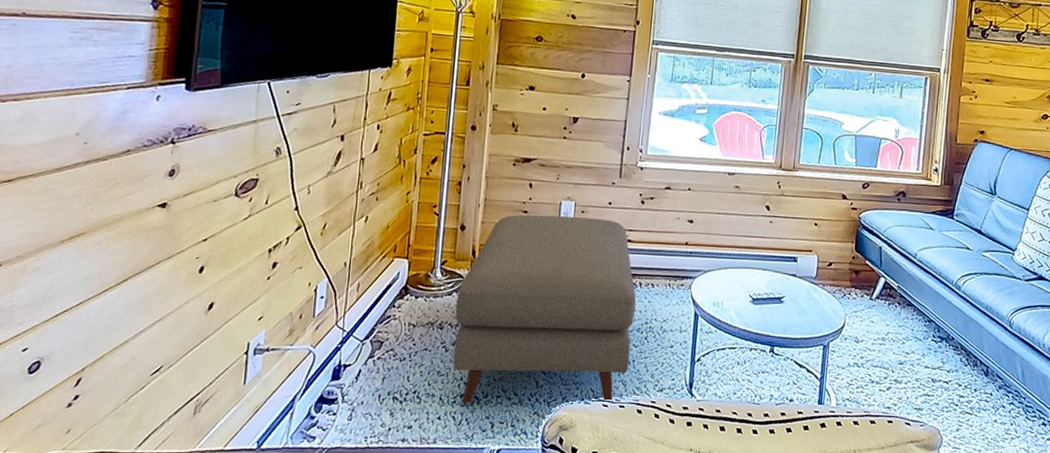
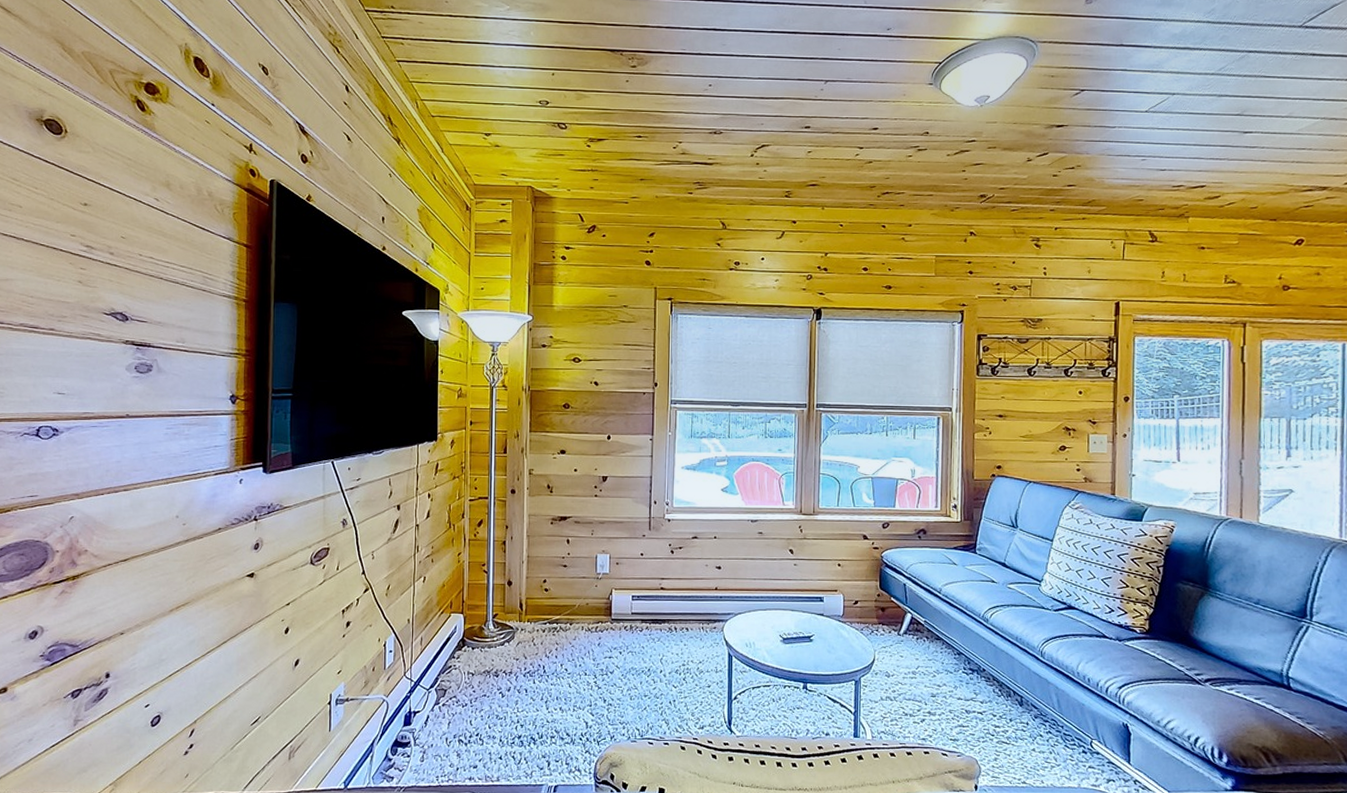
ottoman: present [453,214,637,404] -> none [508,568,673,744]

